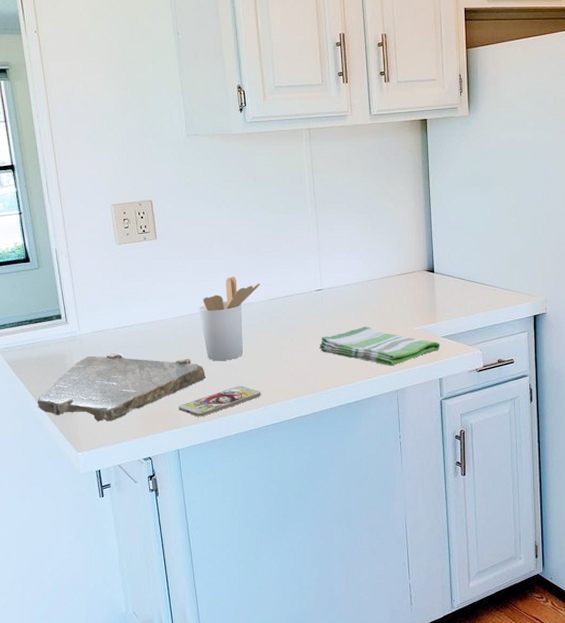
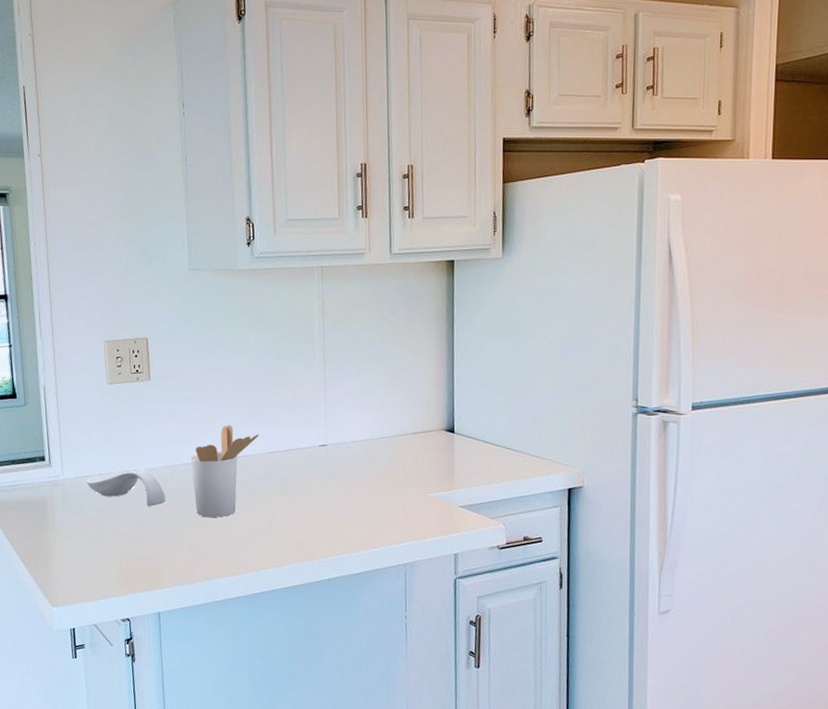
cutting board: present [37,353,206,422] -> none [14,501,194,576]
spoon rest: none [102,320,178,355] -> present [86,468,166,507]
smartphone: present [179,386,261,417] -> none [162,547,253,578]
dish towel: present [319,326,440,366] -> none [320,489,458,536]

